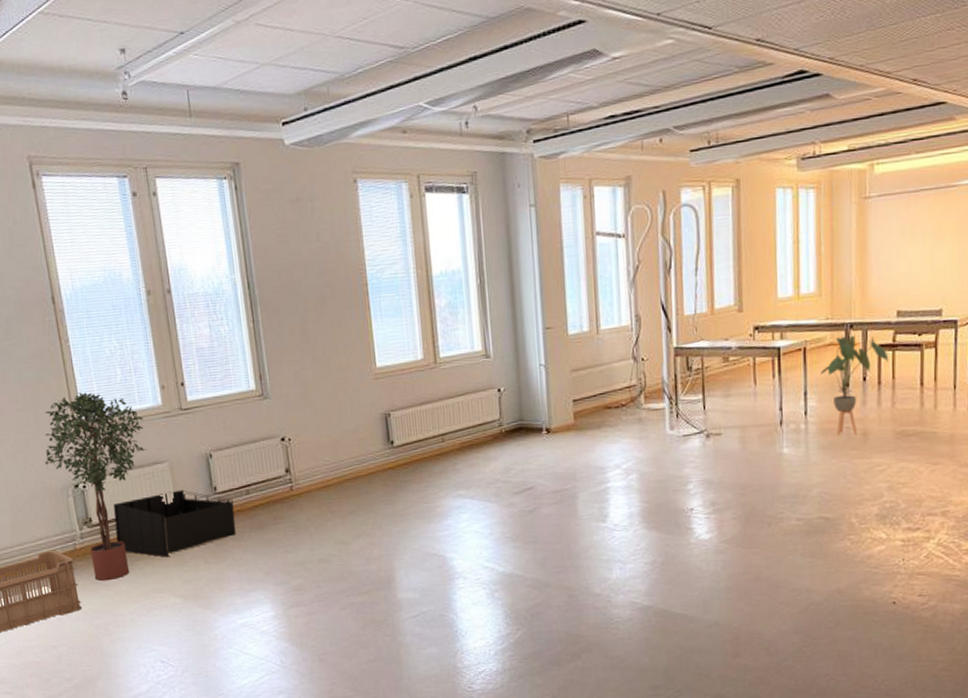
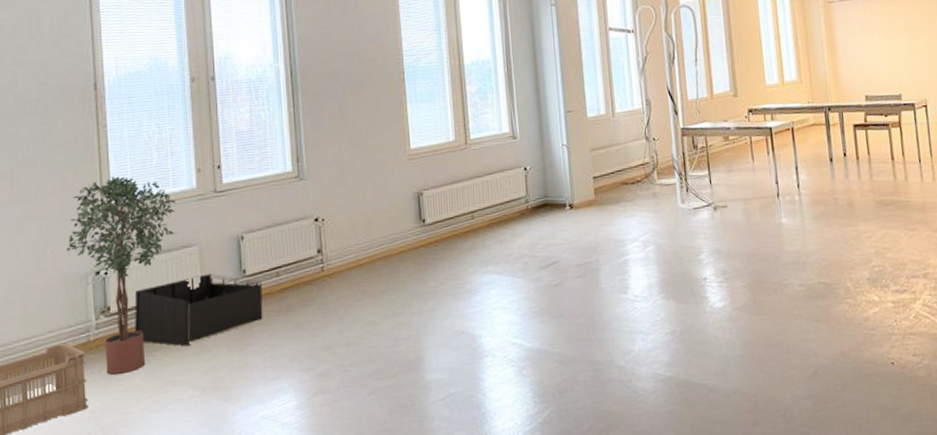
house plant: present [821,335,889,436] -> none [808,117,864,206]

